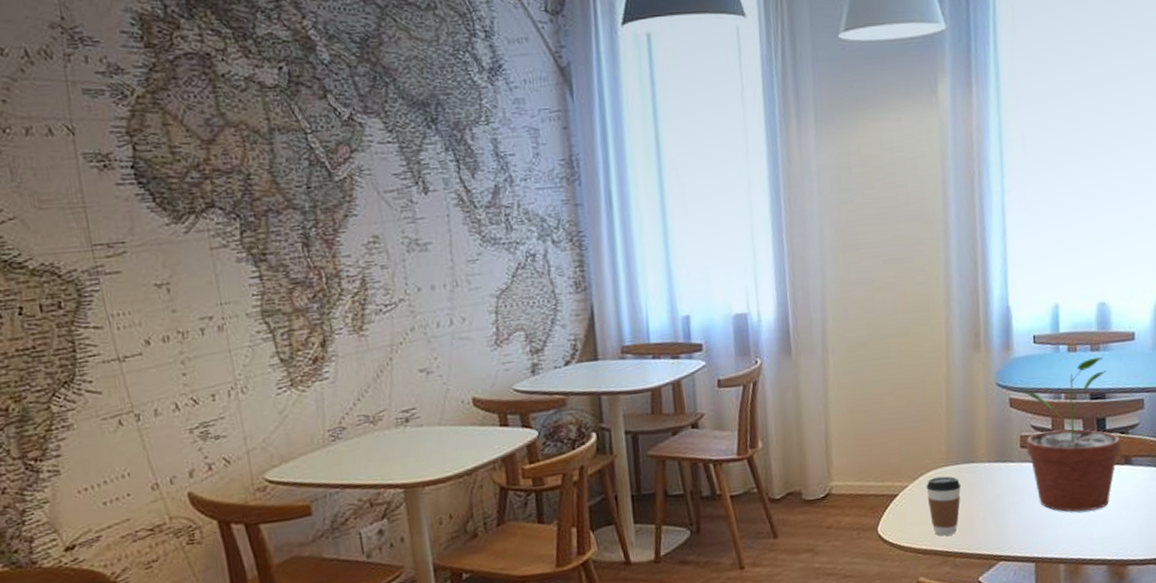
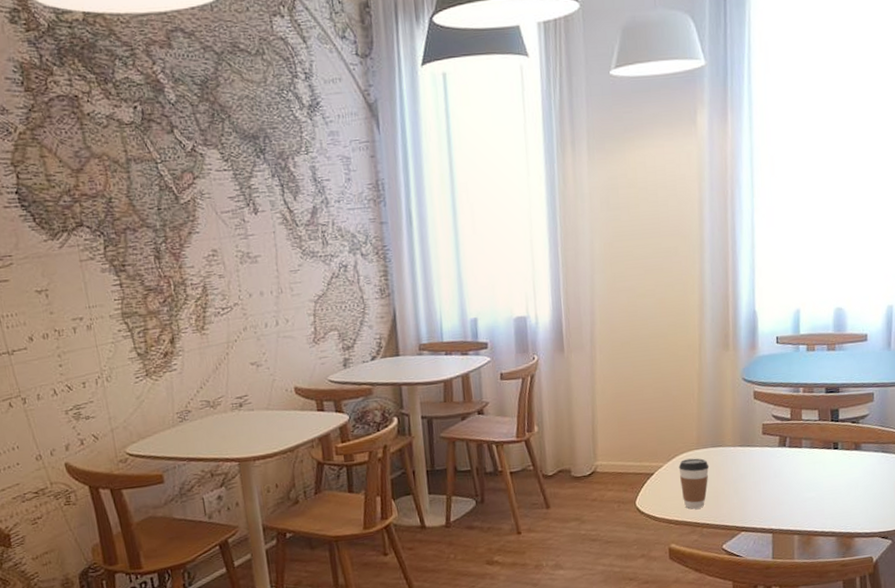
potted plant: present [1021,357,1121,512] -> none [764,356,852,491]

